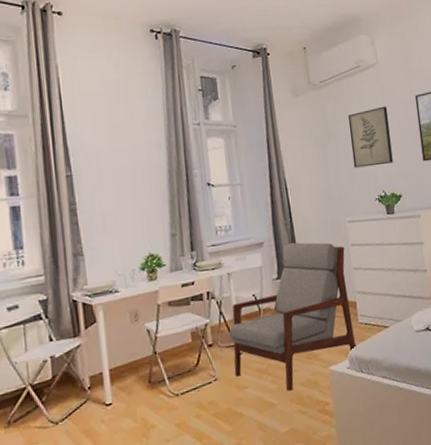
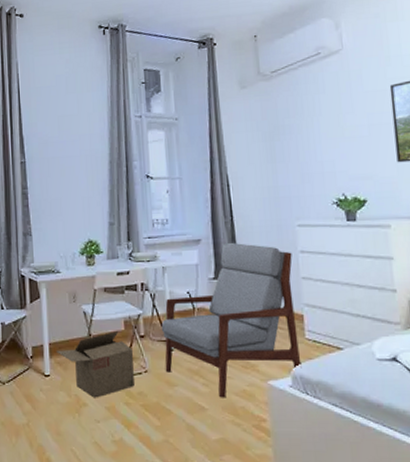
cardboard box: none [118,344,205,418] -> present [56,331,134,398]
wall art: present [348,106,393,168] -> none [303,97,358,167]

